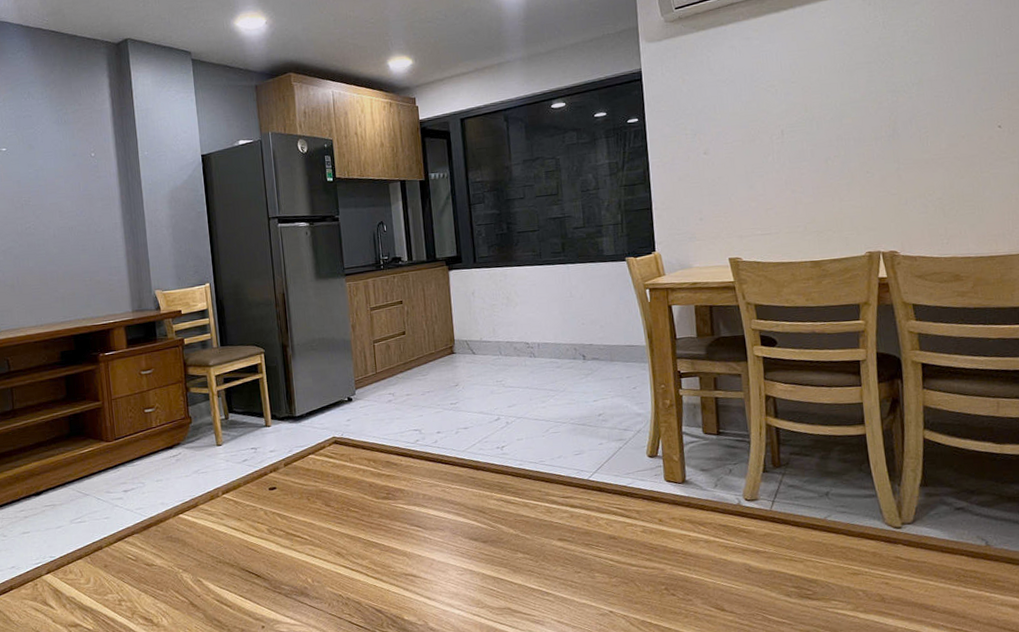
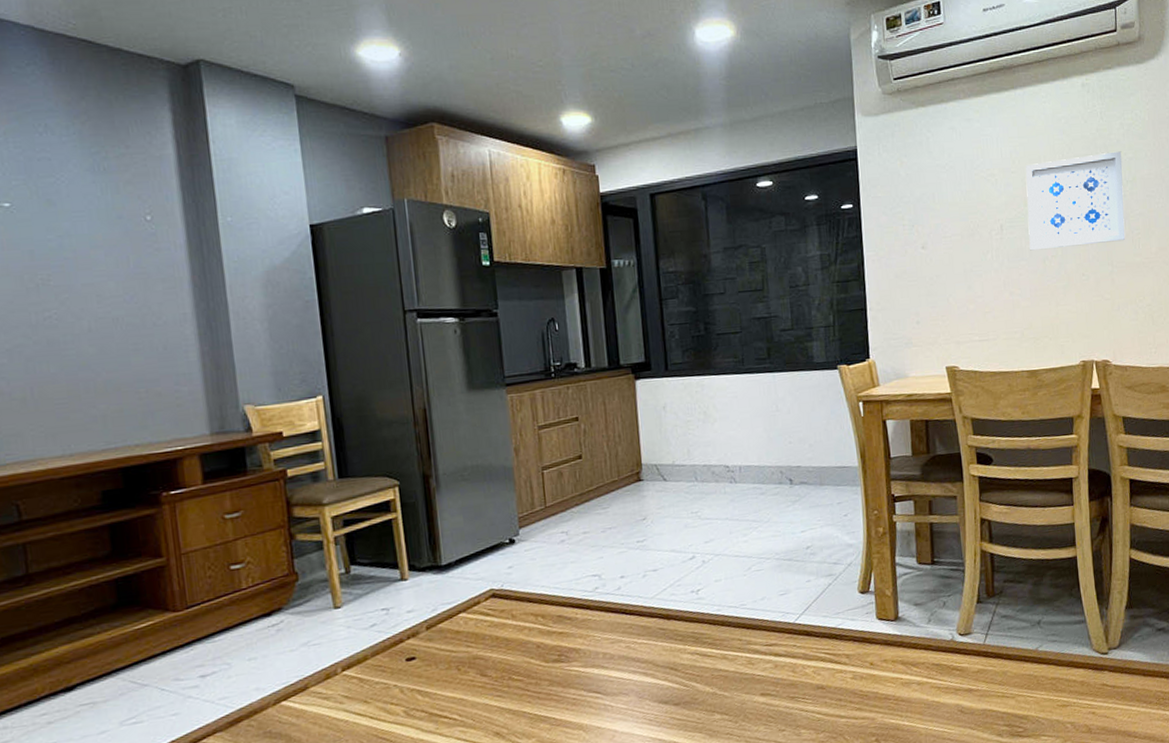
wall art: none [806,56,912,152] -> present [1025,151,1125,251]

